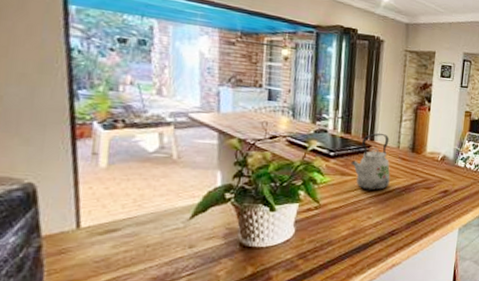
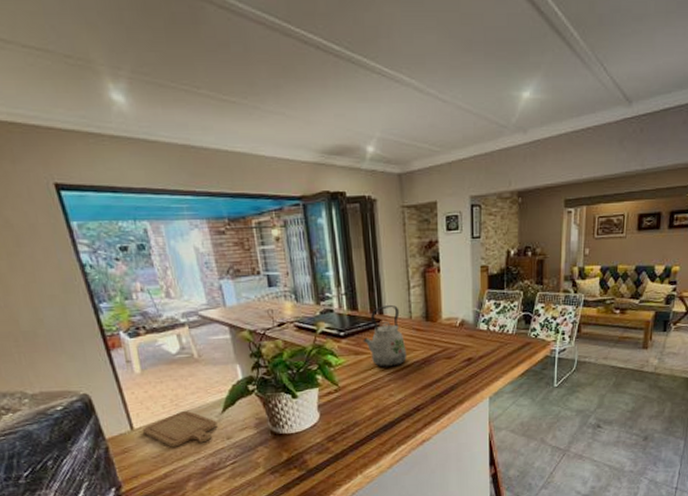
chopping board: none [91,212,182,252] -> present [143,410,217,447]

